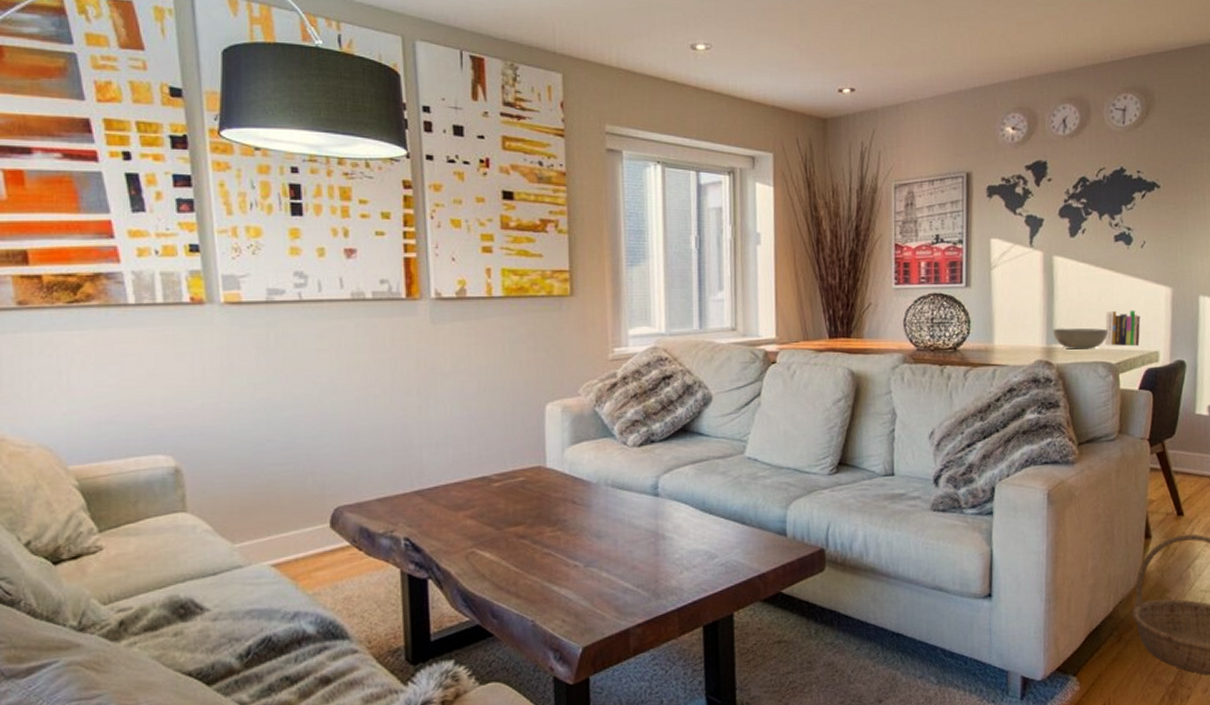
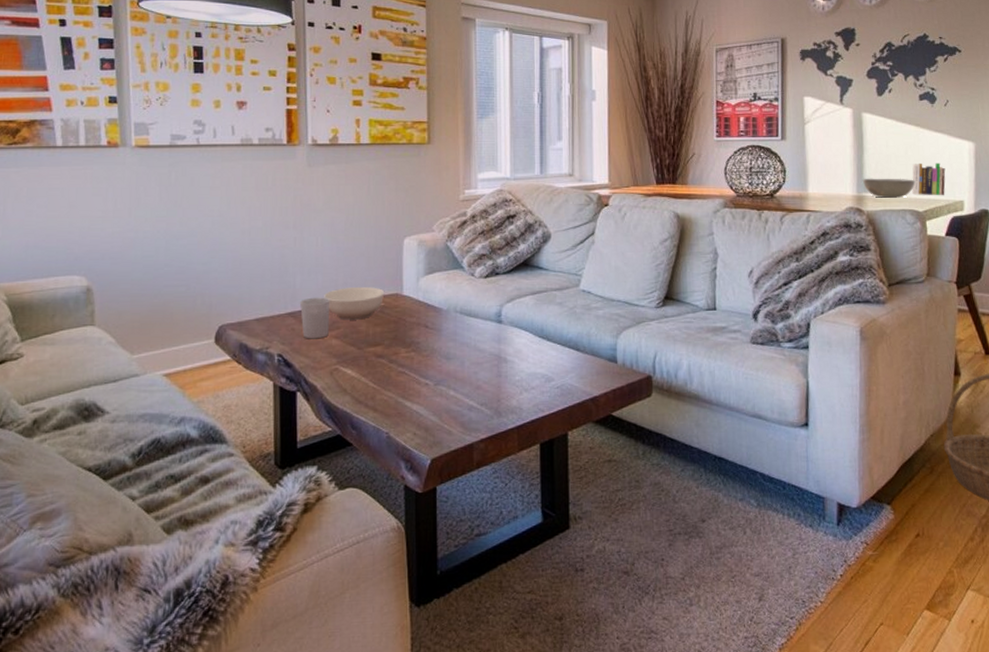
candle holder: none [428,472,464,520] -> present [300,297,330,339]
bowl: none [456,460,526,498] -> present [324,287,385,320]

